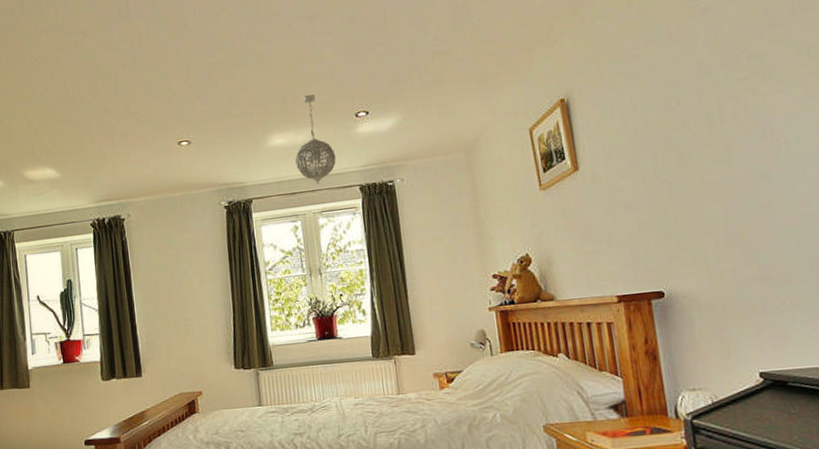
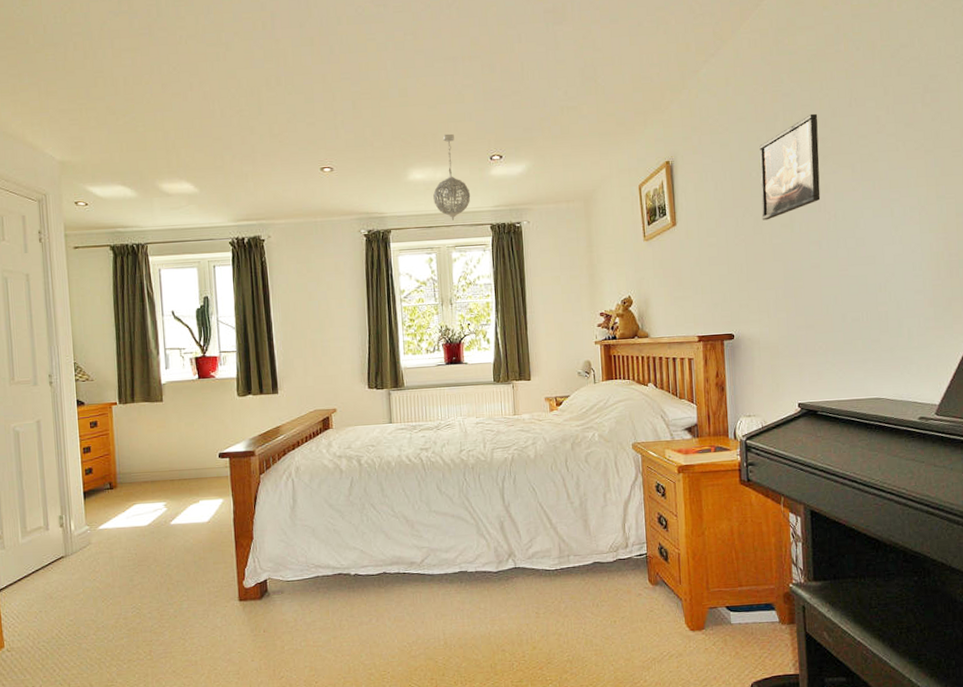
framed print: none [677,25,765,156] -> present [759,113,821,221]

